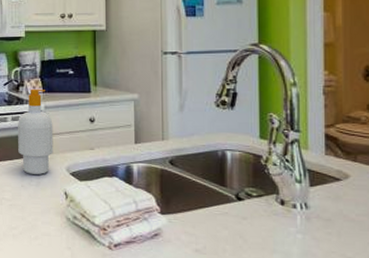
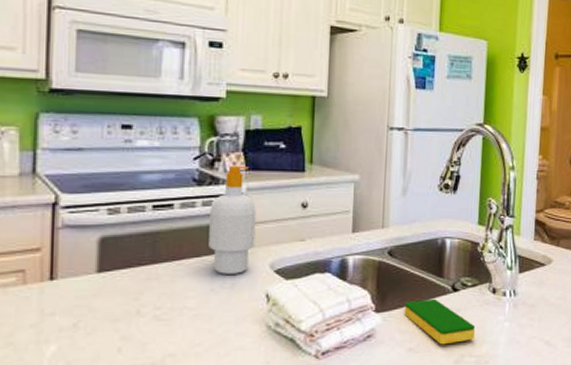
dish sponge: none [188,205,263,250] -> present [404,298,475,345]

